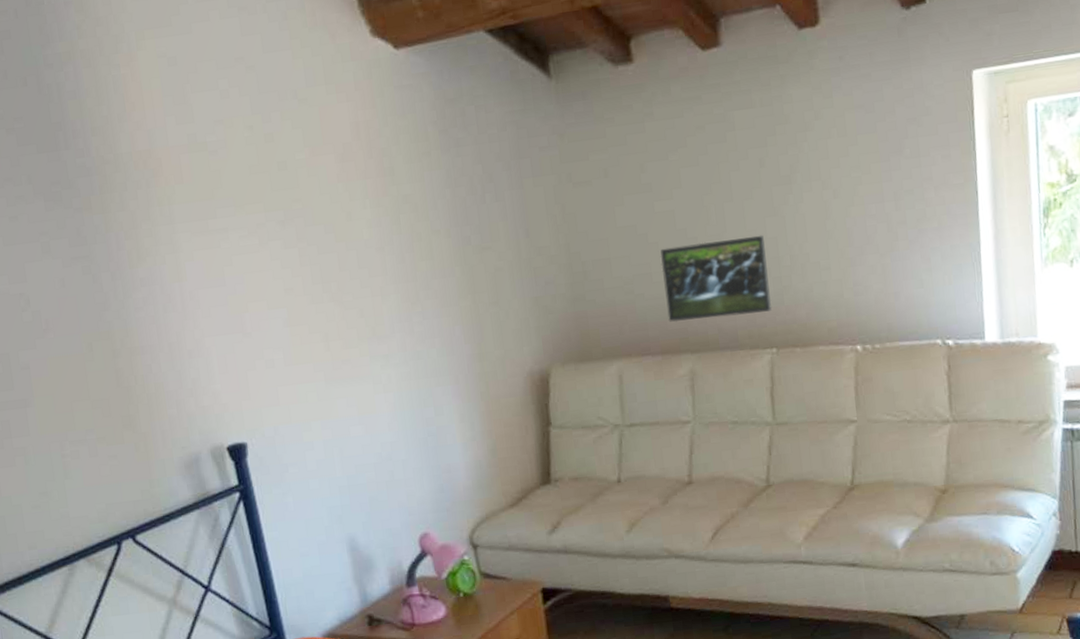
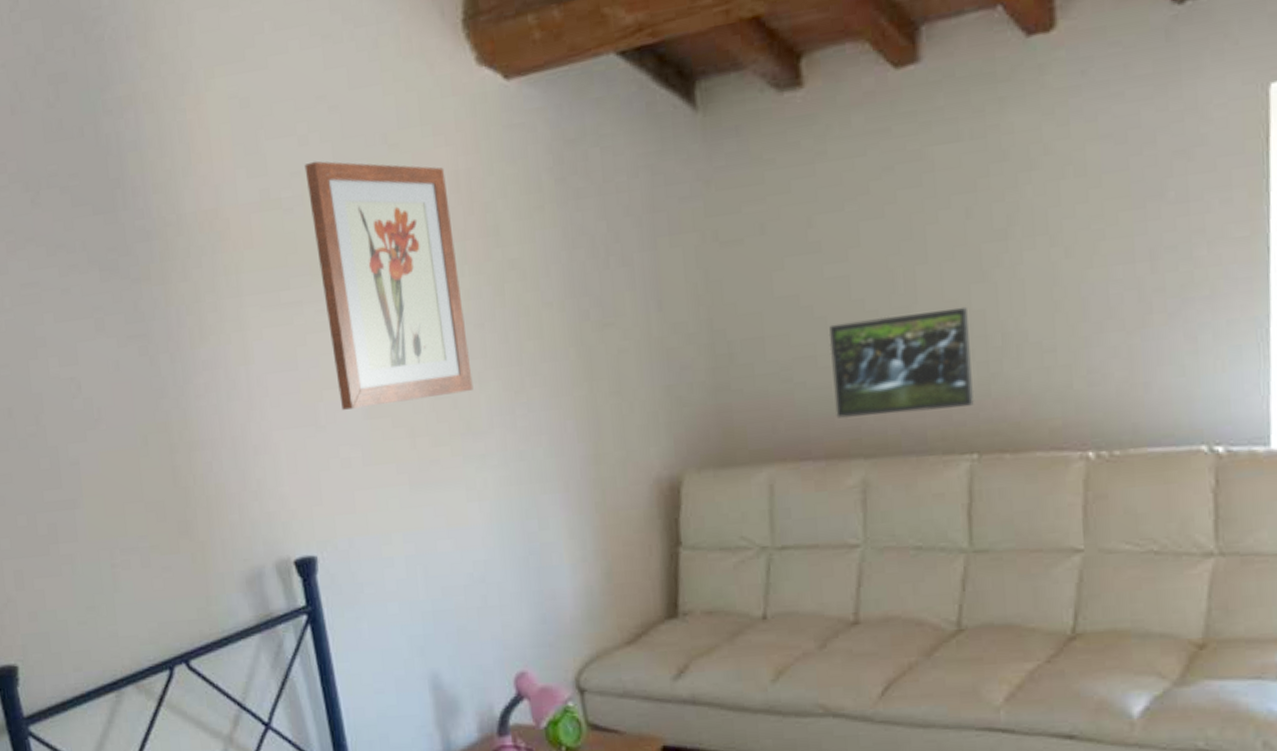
wall art: none [226,111,377,319] -> present [304,161,473,410]

